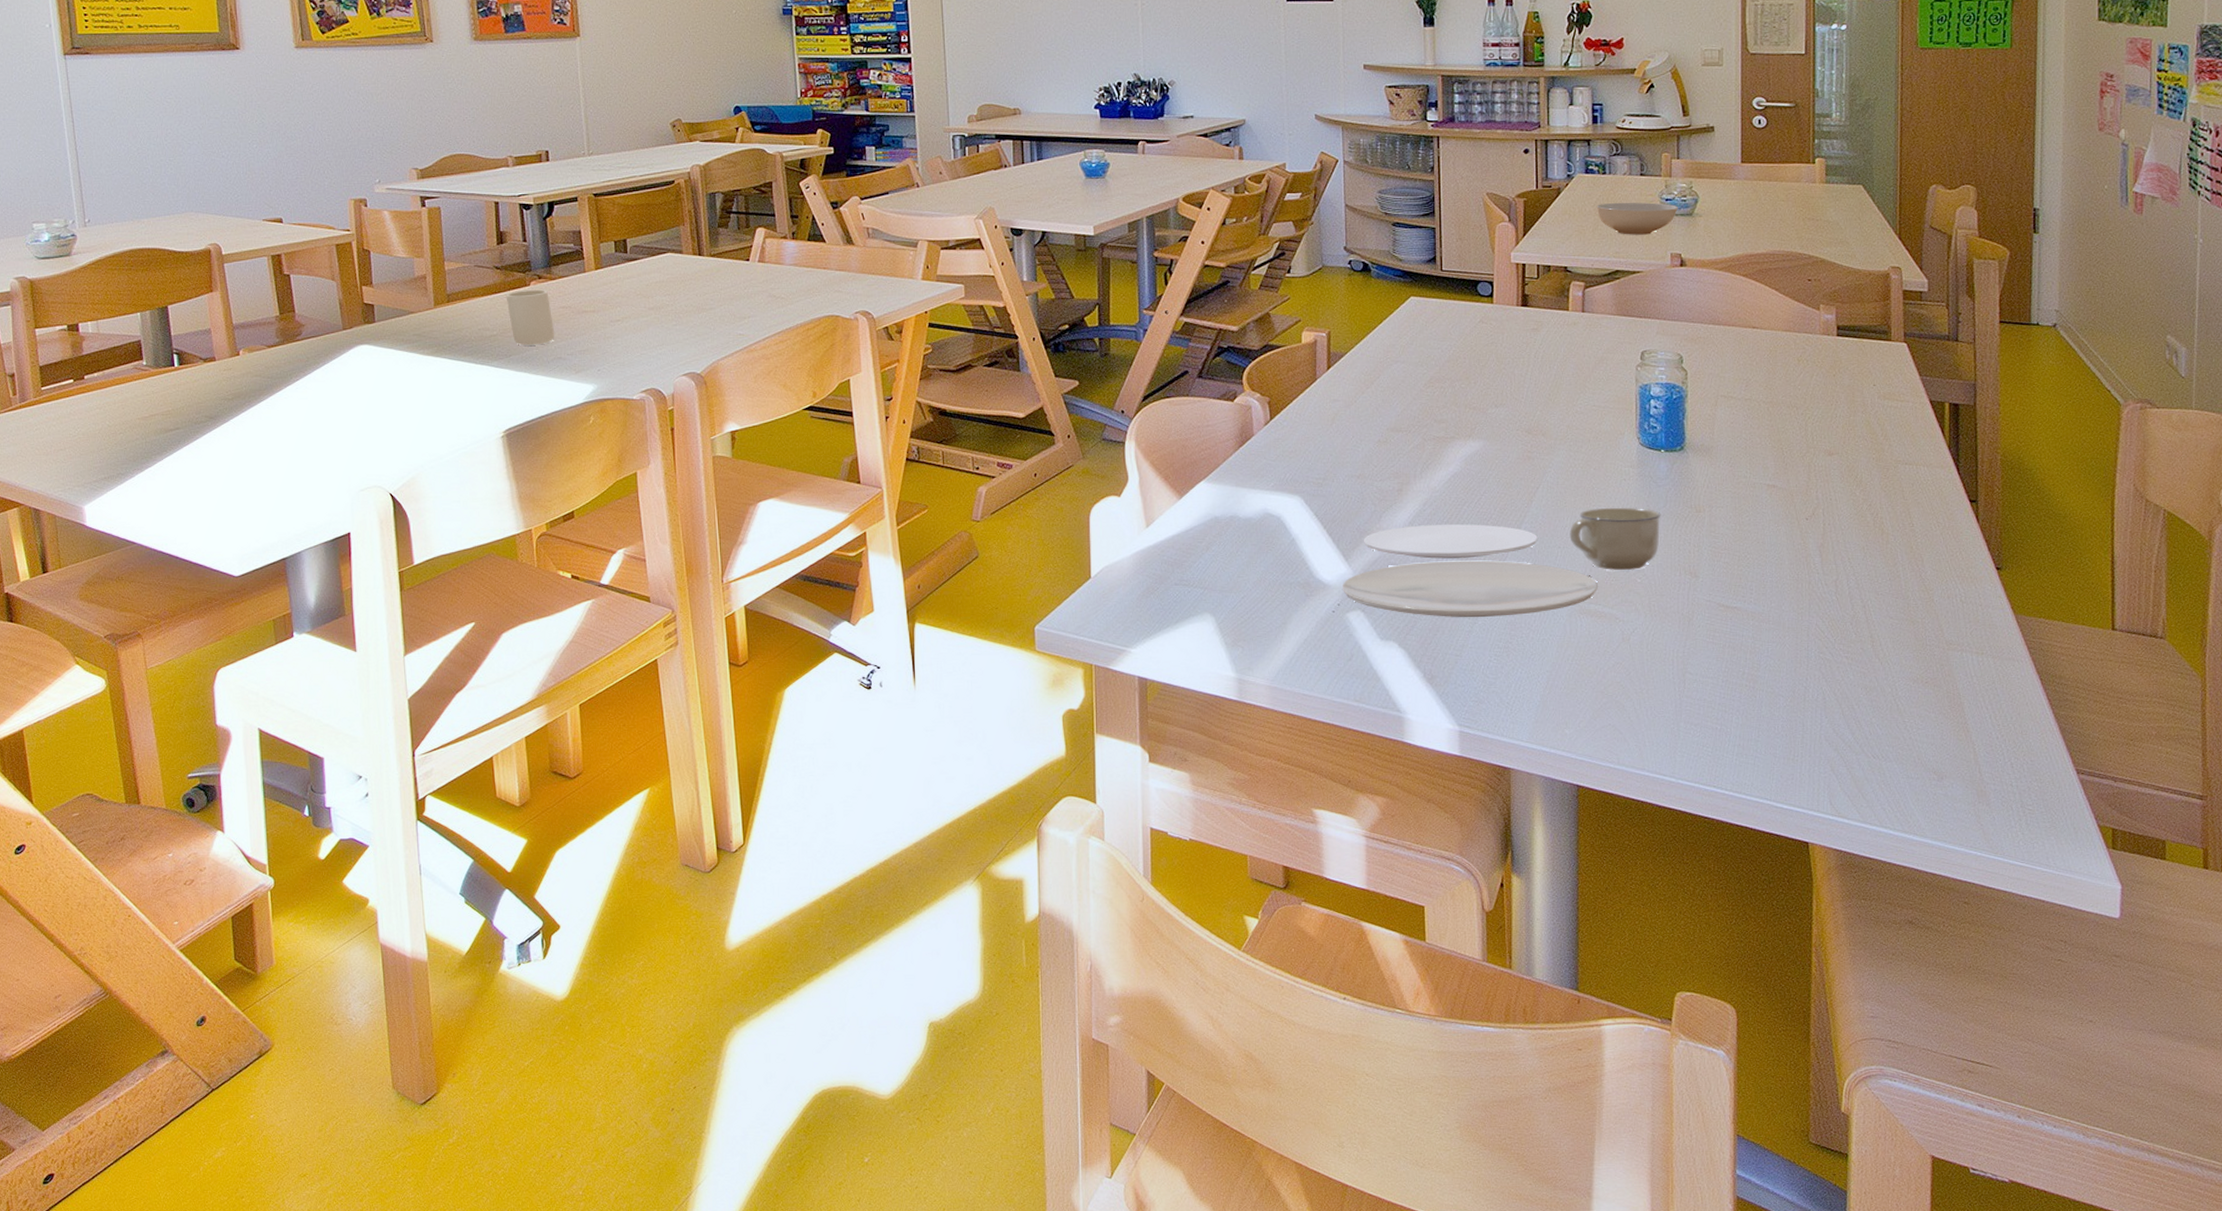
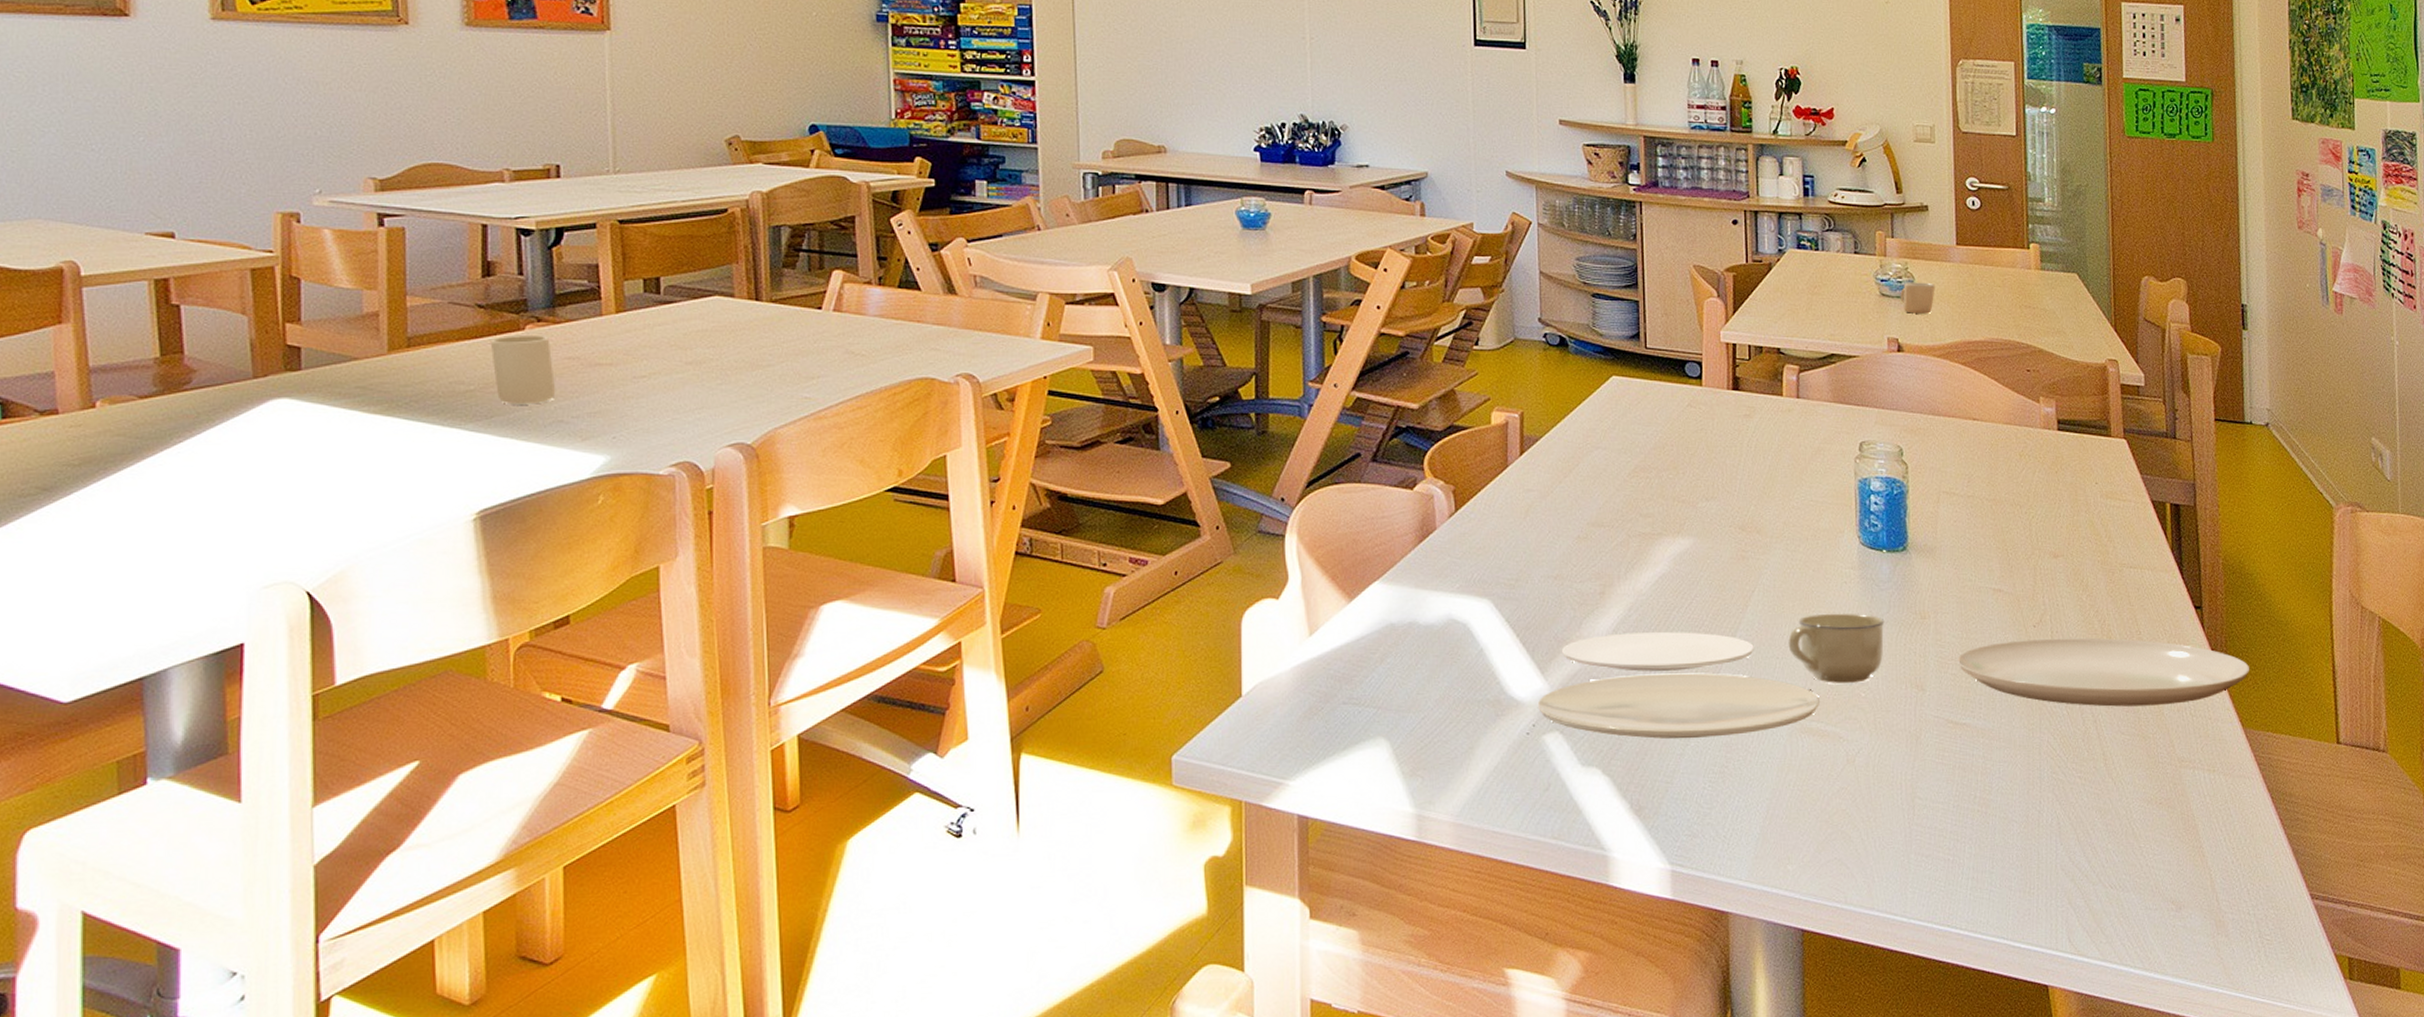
bowl: present [1596,202,1678,235] -> none [1809,281,1894,317]
cup: none [1684,200,1719,230] -> present [1900,282,1935,314]
plate: none [1730,529,2025,593] -> present [1957,638,2250,707]

